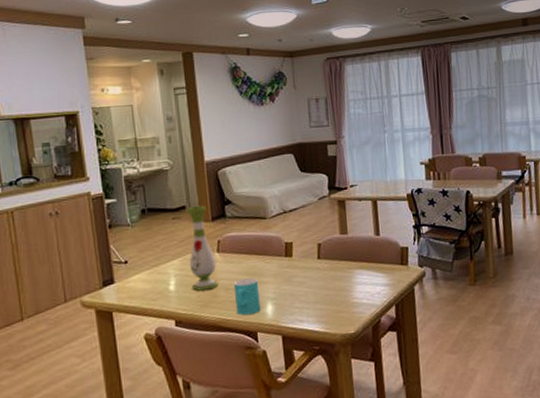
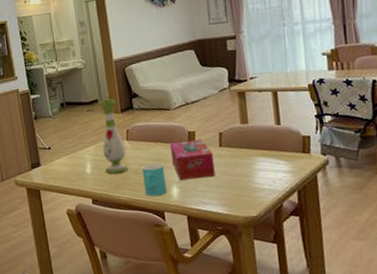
tissue box: none [264,251,313,296] -> present [169,139,215,180]

